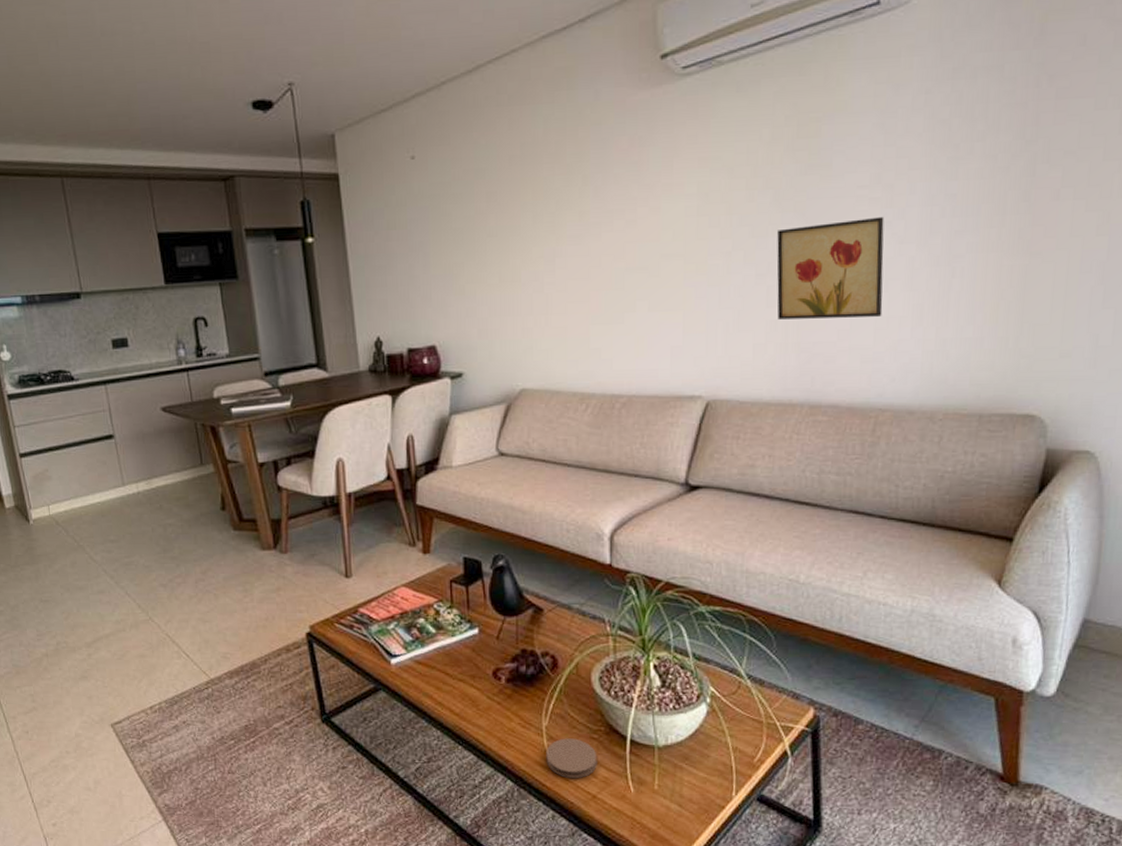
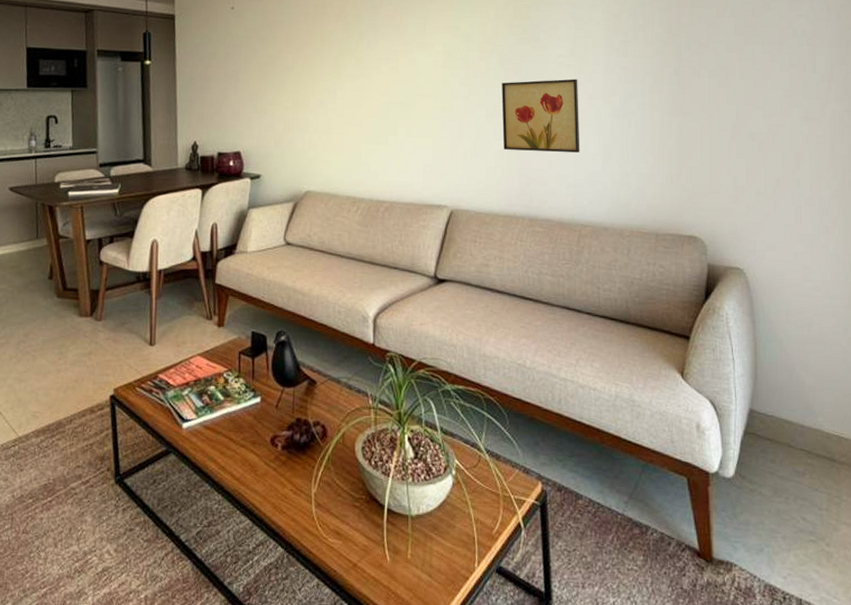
coaster: present [546,738,597,779] -> none [313,505,359,547]

